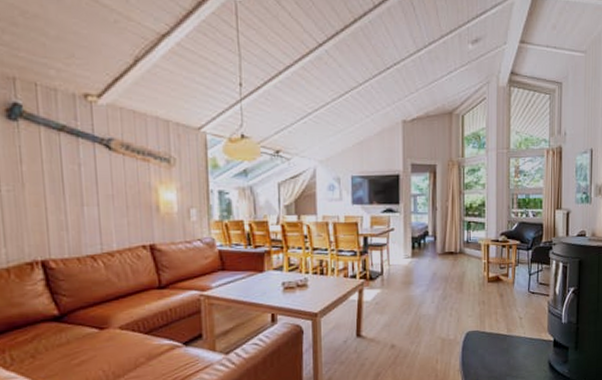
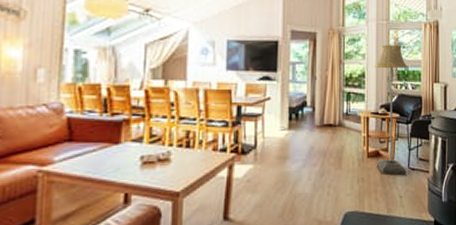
floor lamp: none [495,173,530,298] -> present [375,44,409,175]

